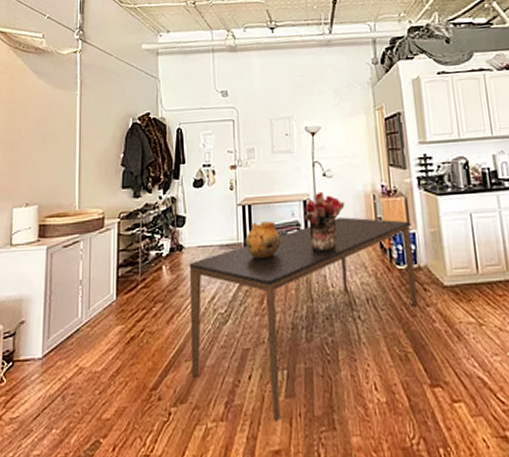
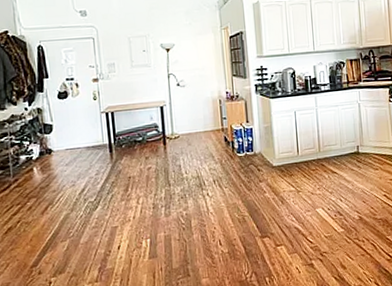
dining table: present [189,217,418,422] -> none [59,118,253,277]
ceramic pot: present [245,221,282,259] -> none [109,125,142,157]
bouquet: present [303,191,345,253] -> none [161,98,196,148]

